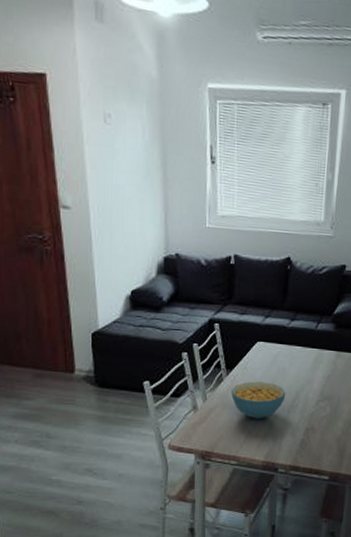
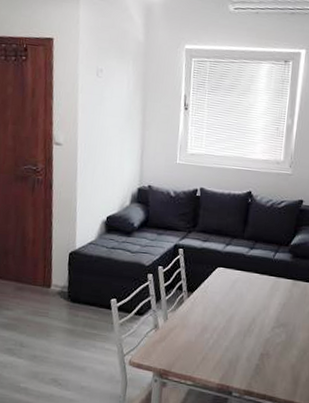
cereal bowl: present [230,381,286,419] -> none [190,304,243,342]

